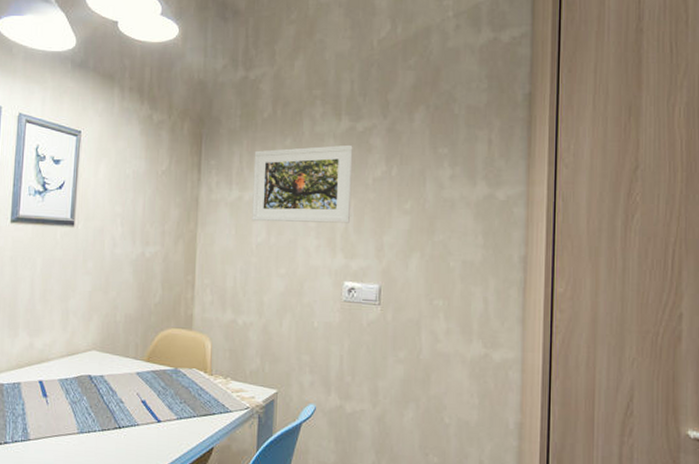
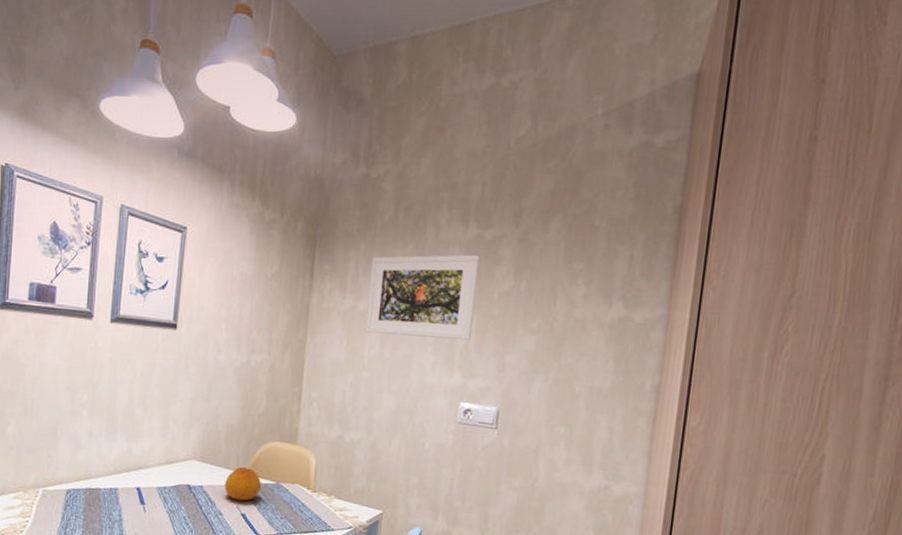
fruit: none [125,355,160,388] -> present [224,467,261,501]

